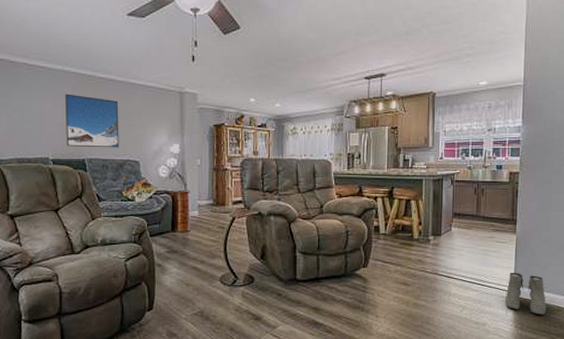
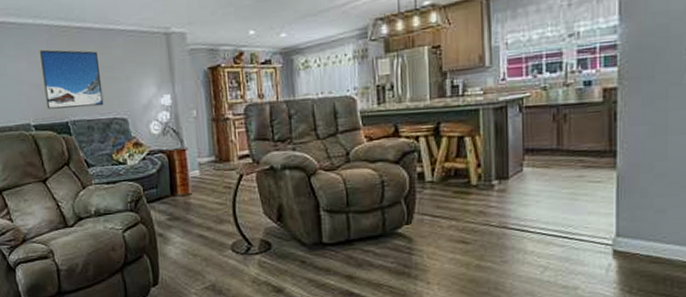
boots: present [505,272,546,315] -> none [604,219,666,274]

